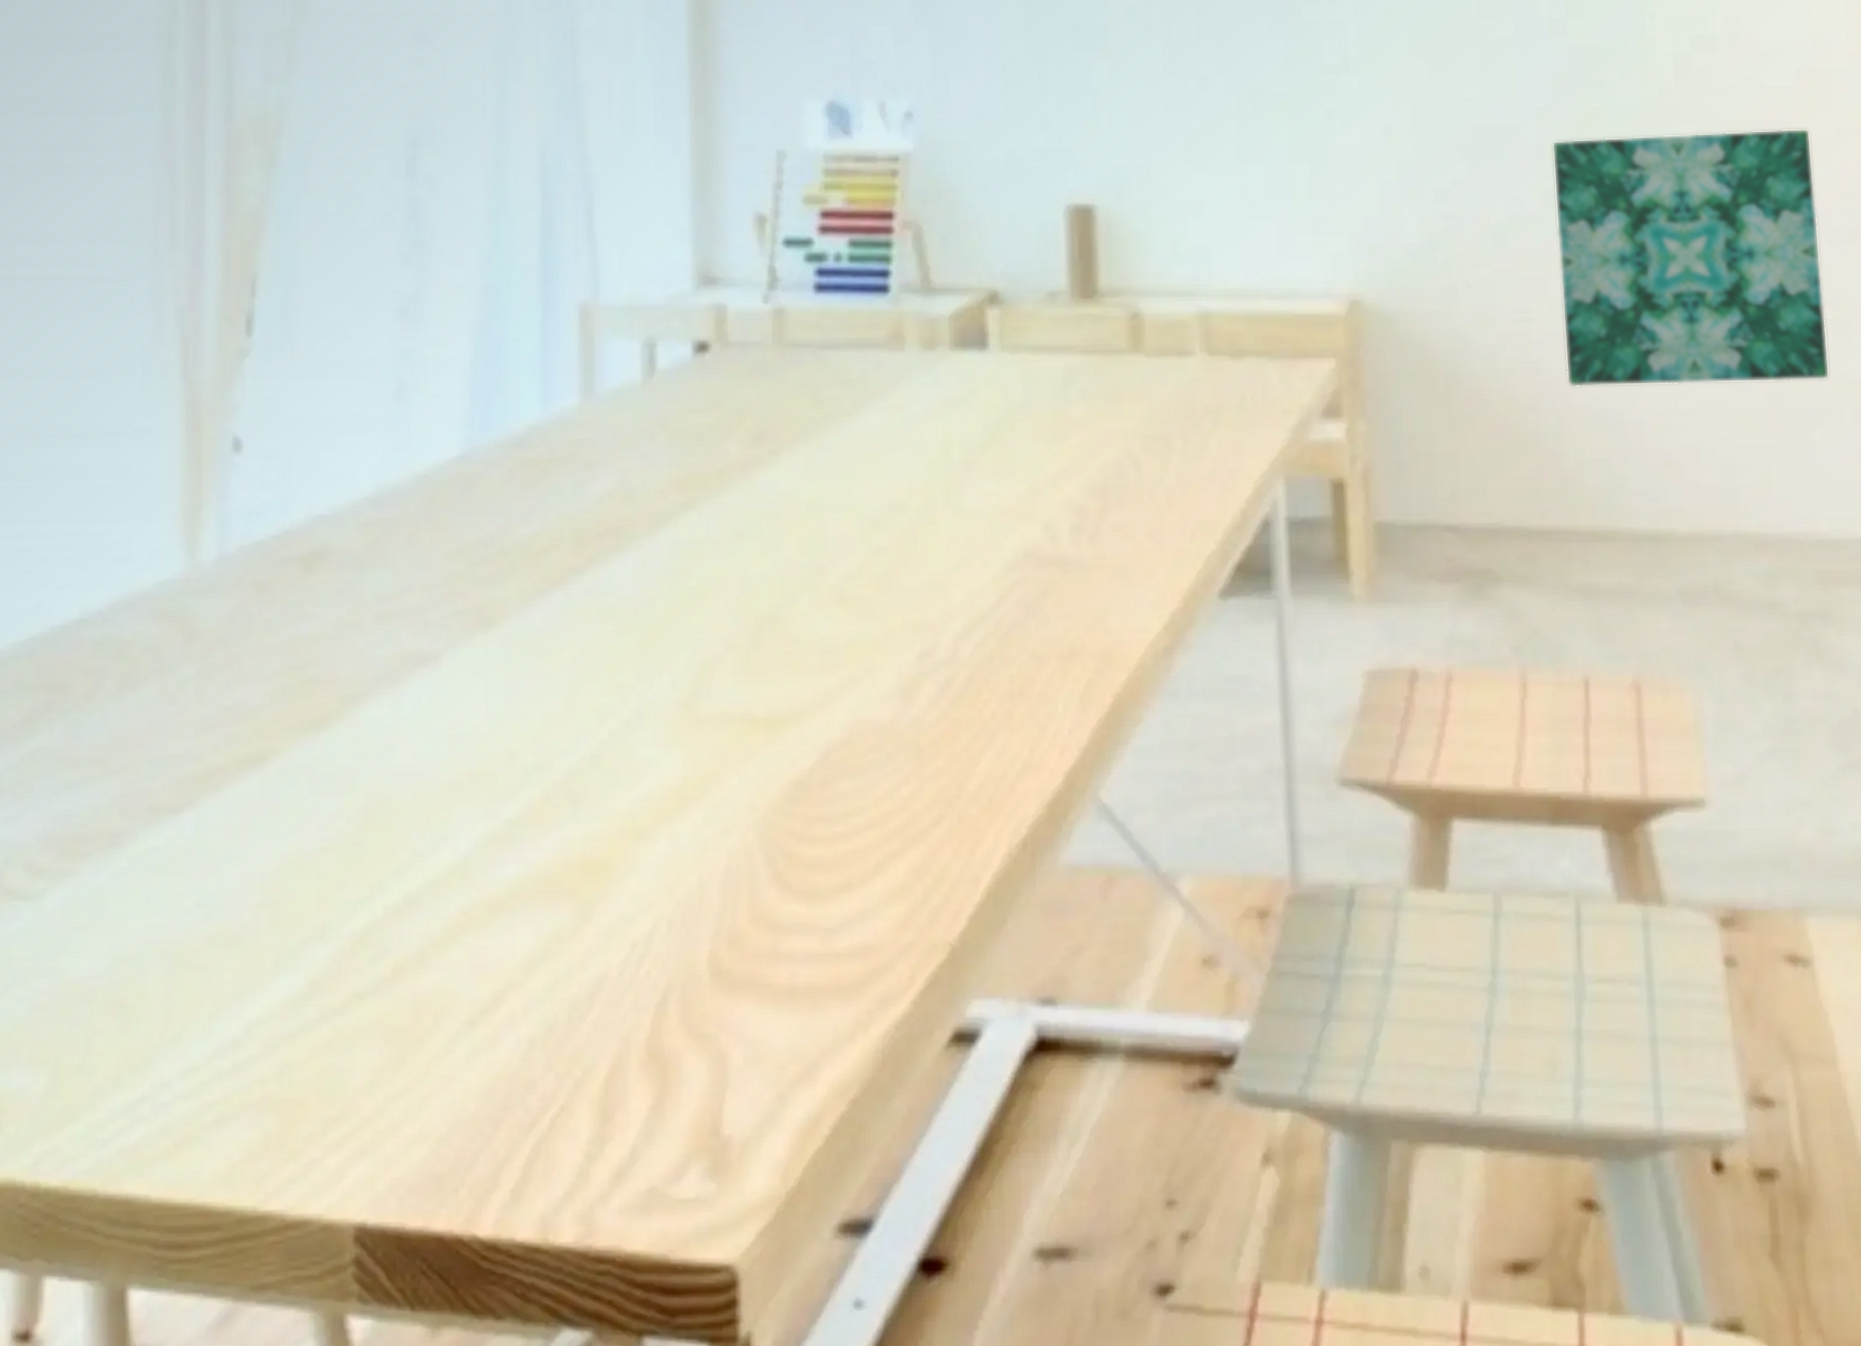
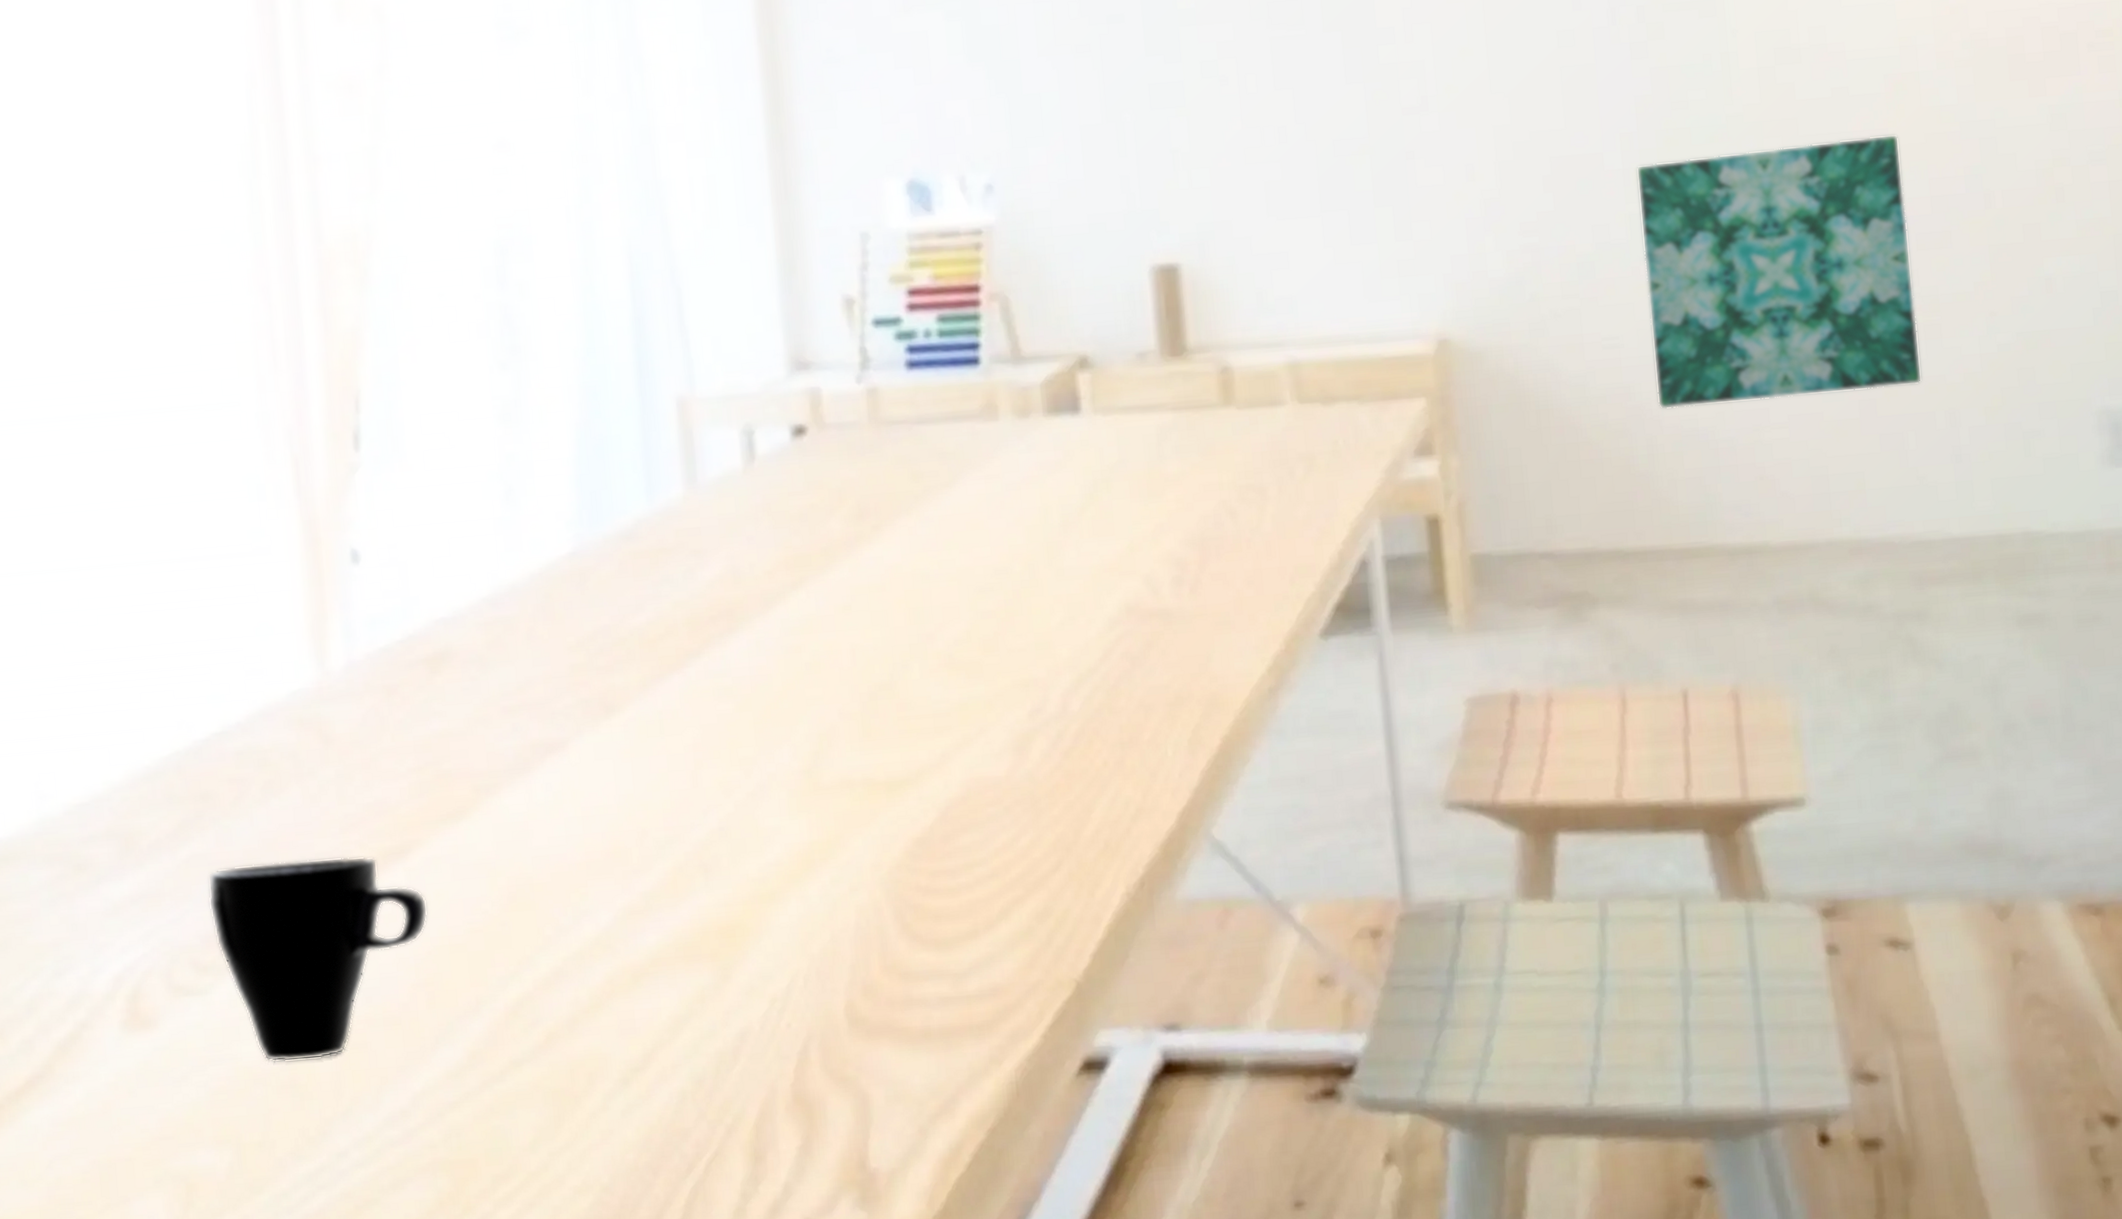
cup: none [50,761,280,979] -> present [207,856,428,1062]

